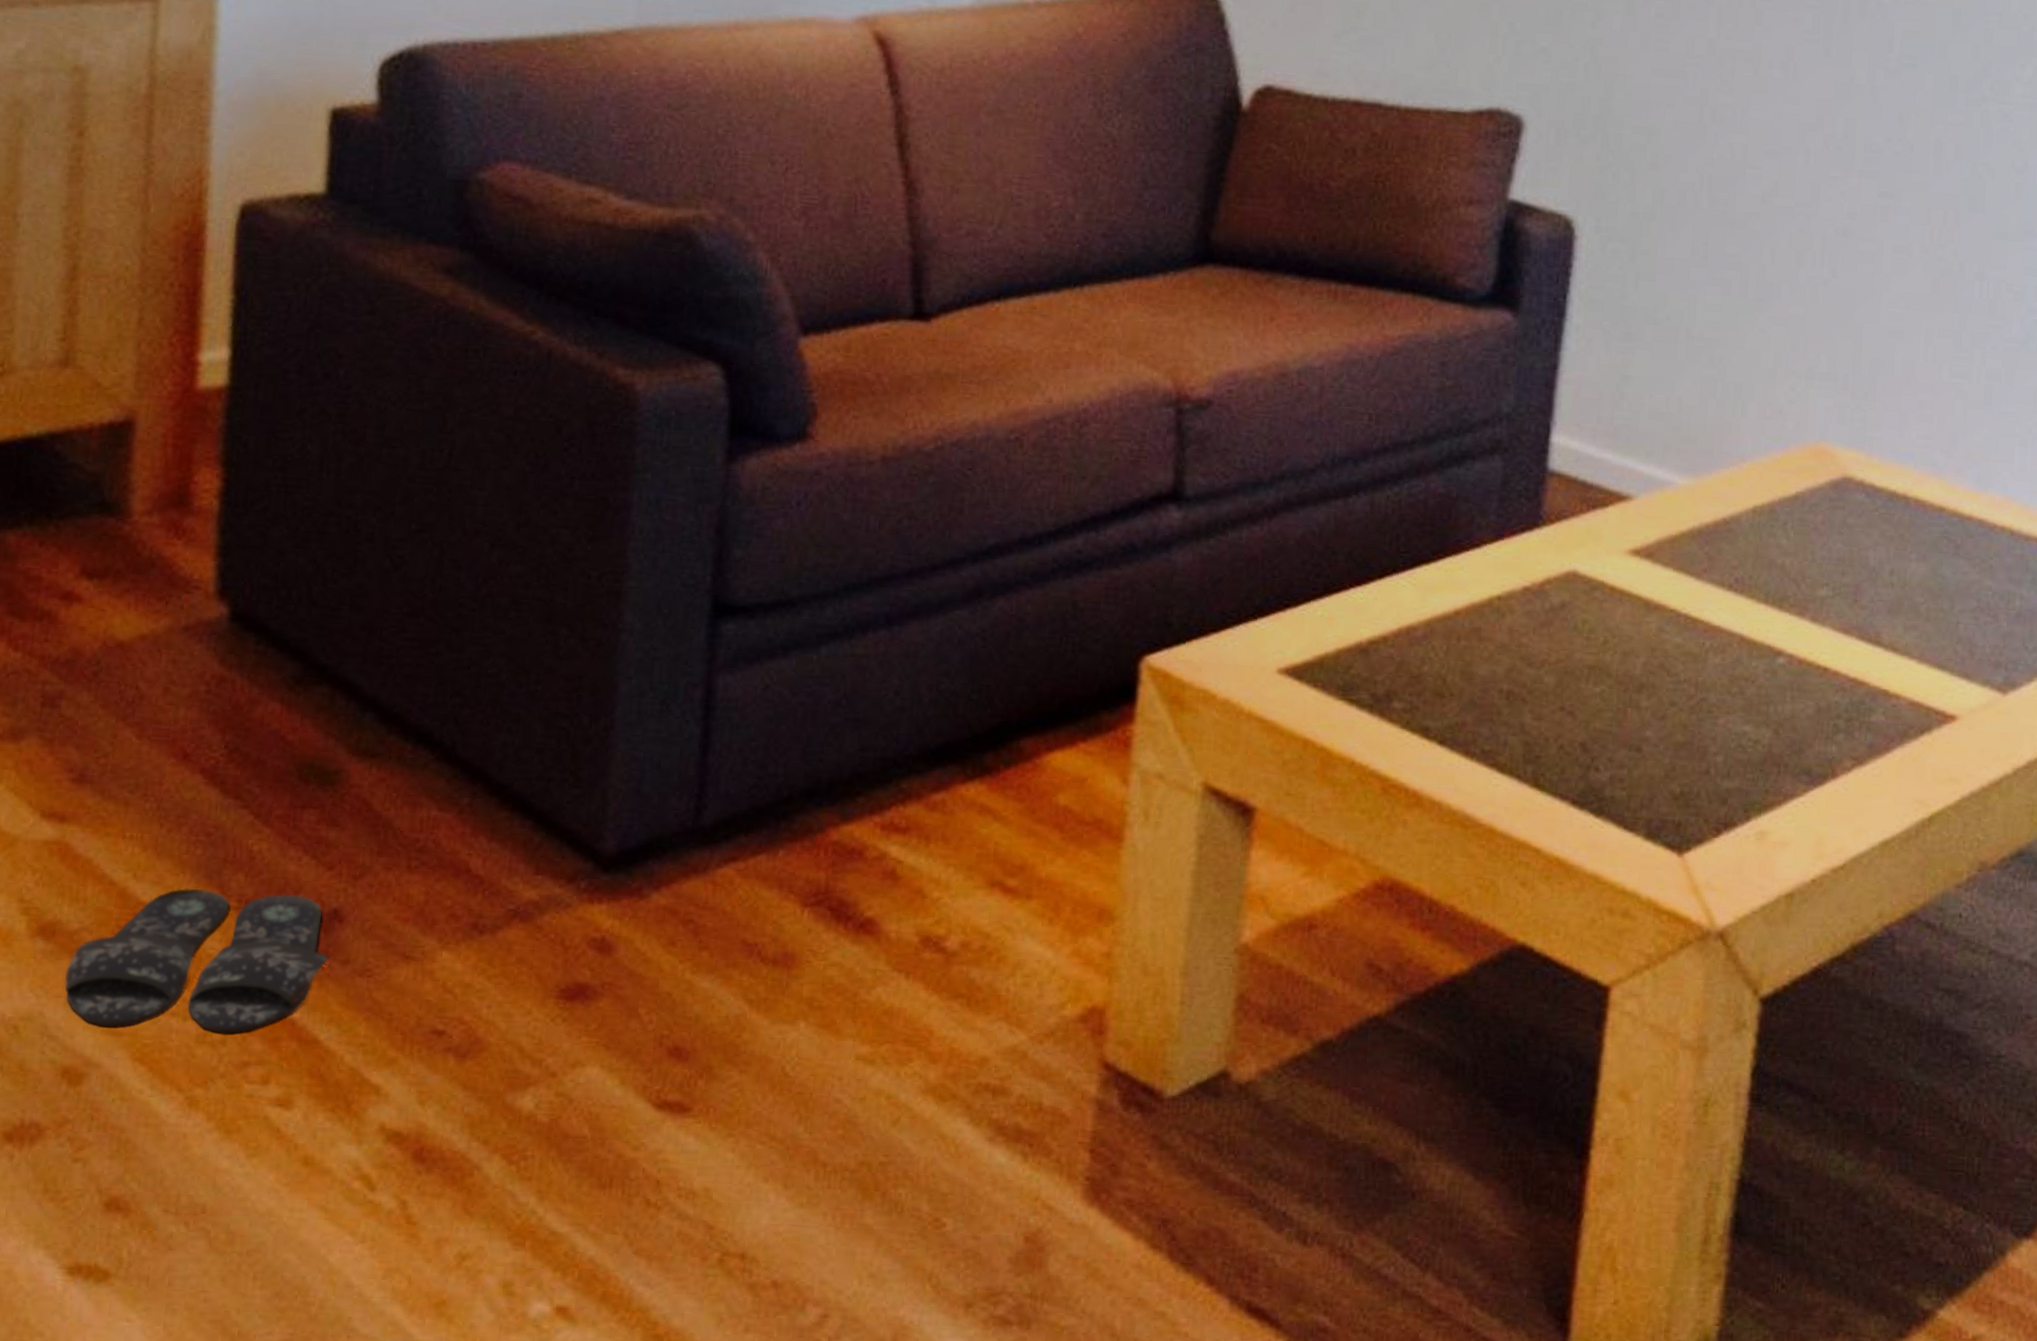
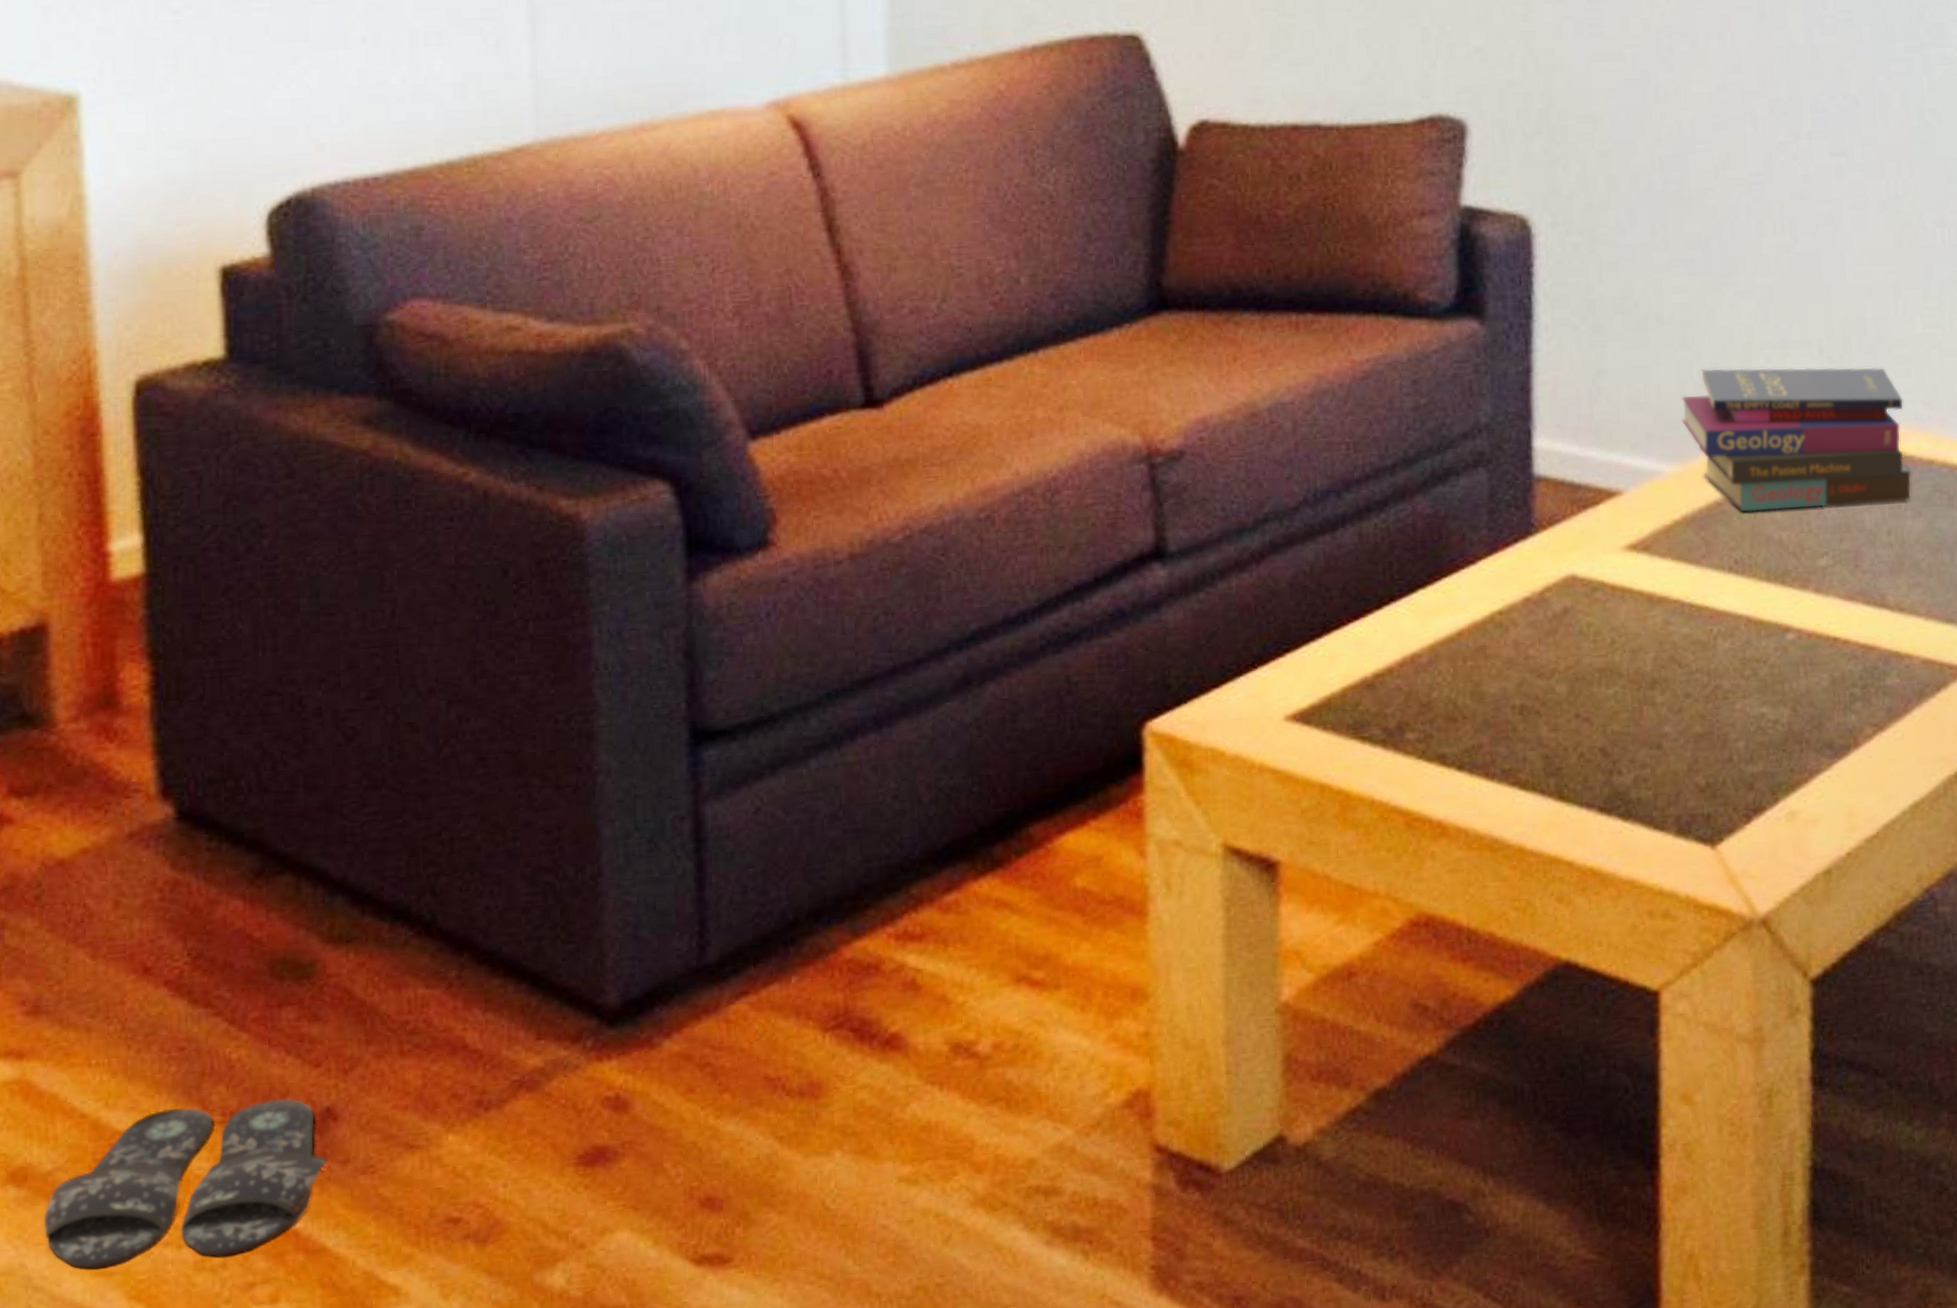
books: none [1700,389,1922,543] -> present [1681,367,1911,512]

